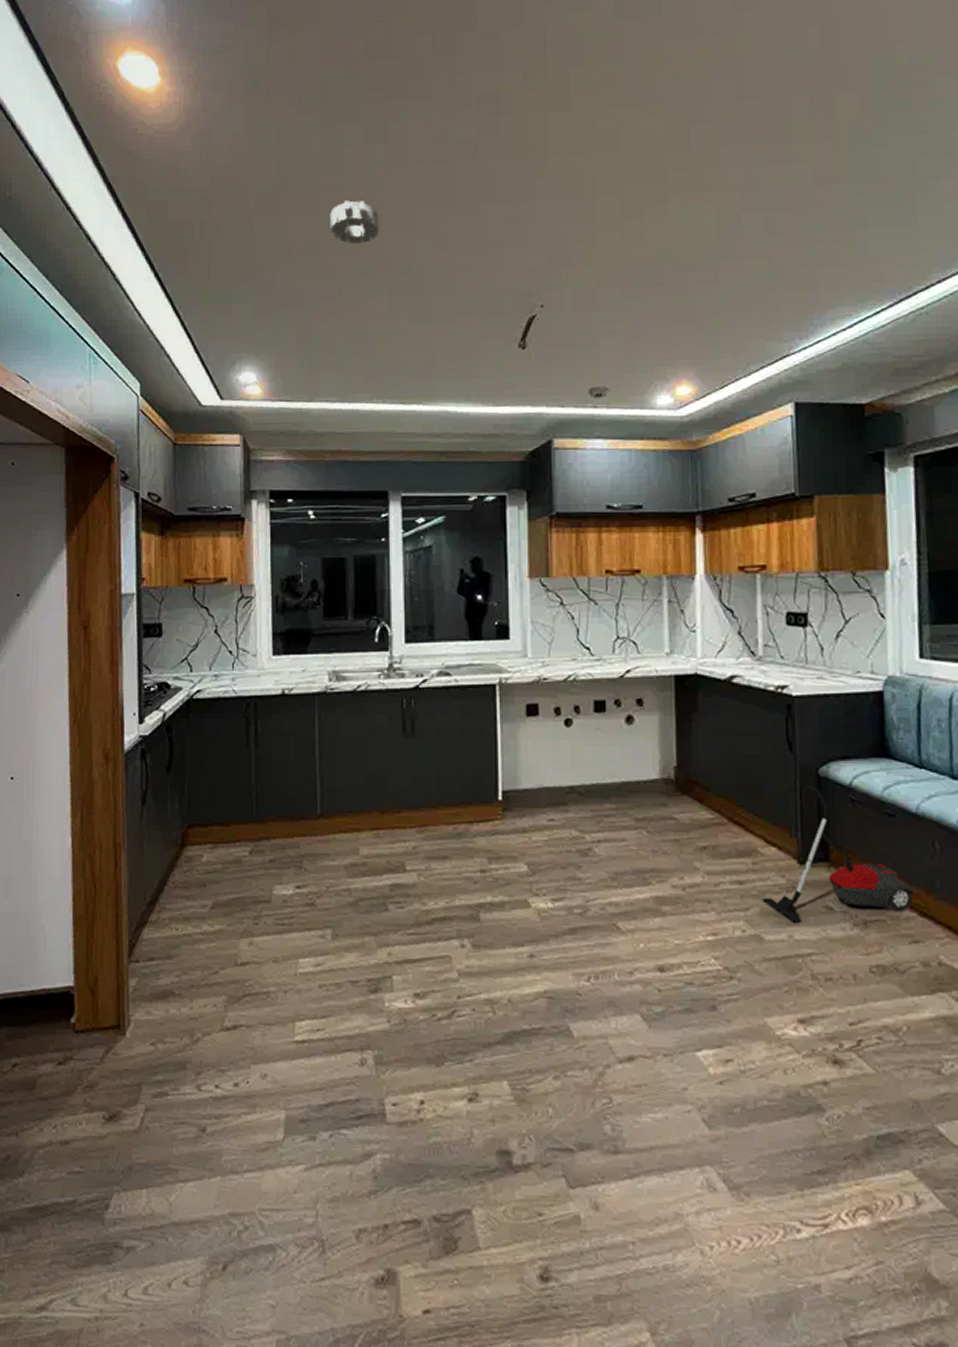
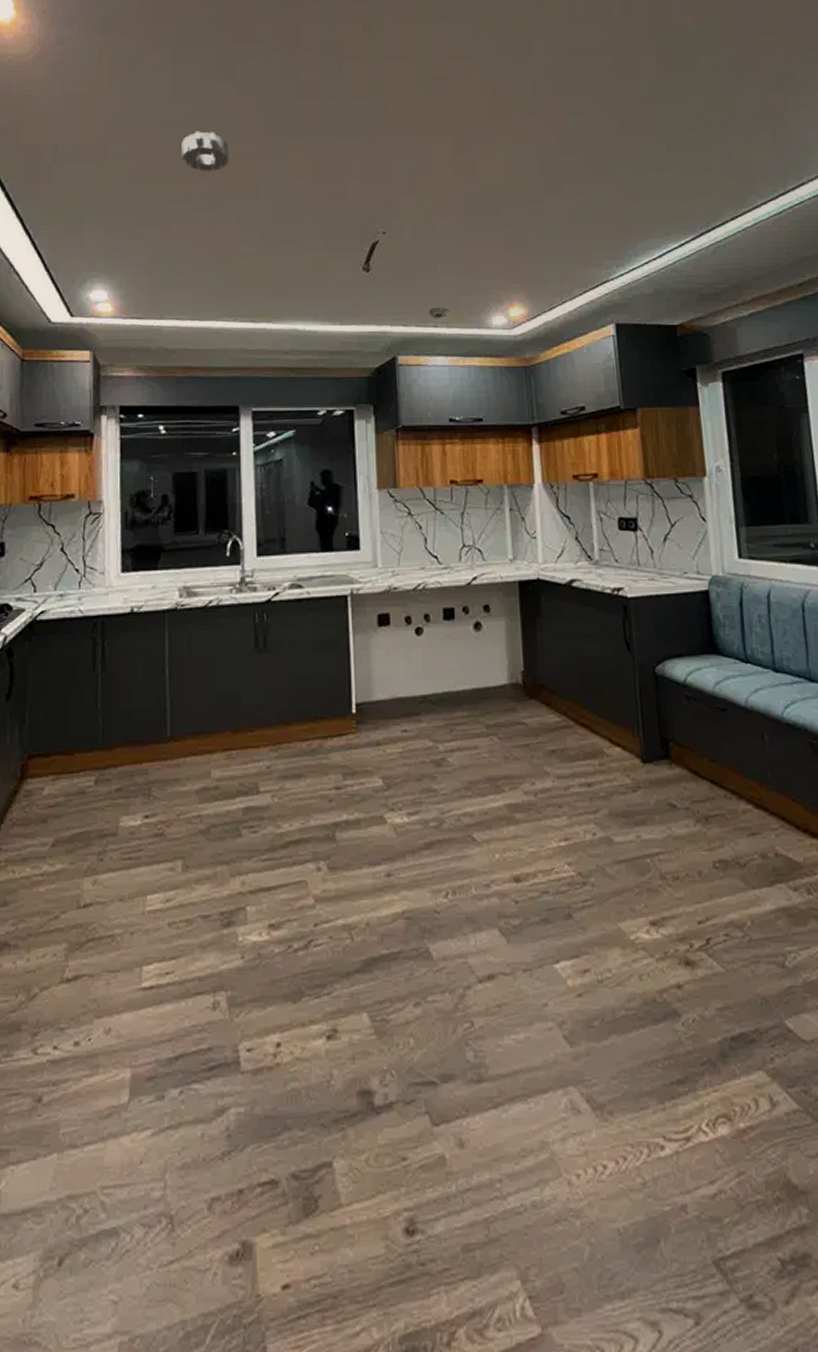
vacuum cleaner: present [761,785,914,923] -> none [609,684,749,822]

